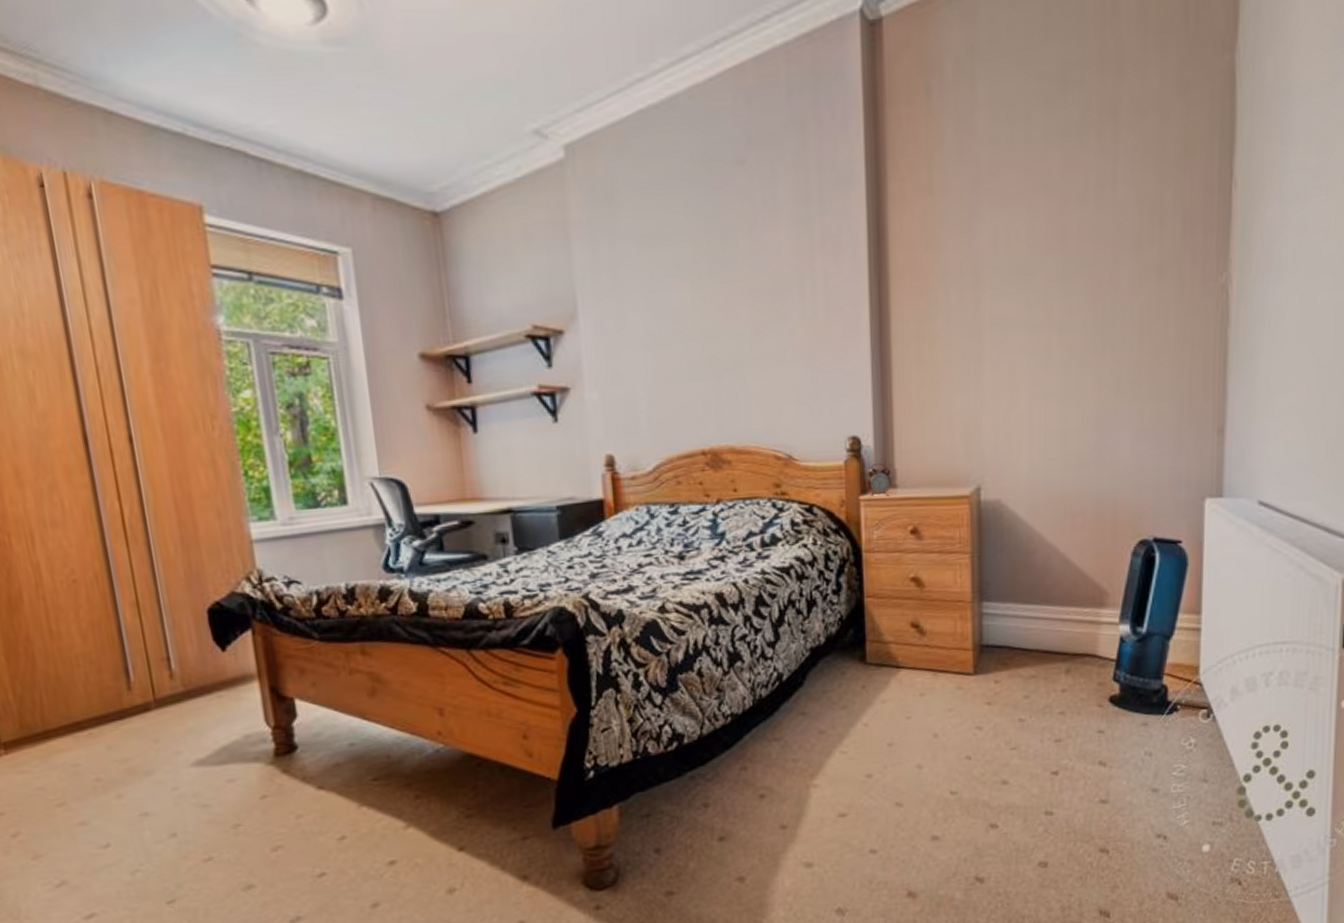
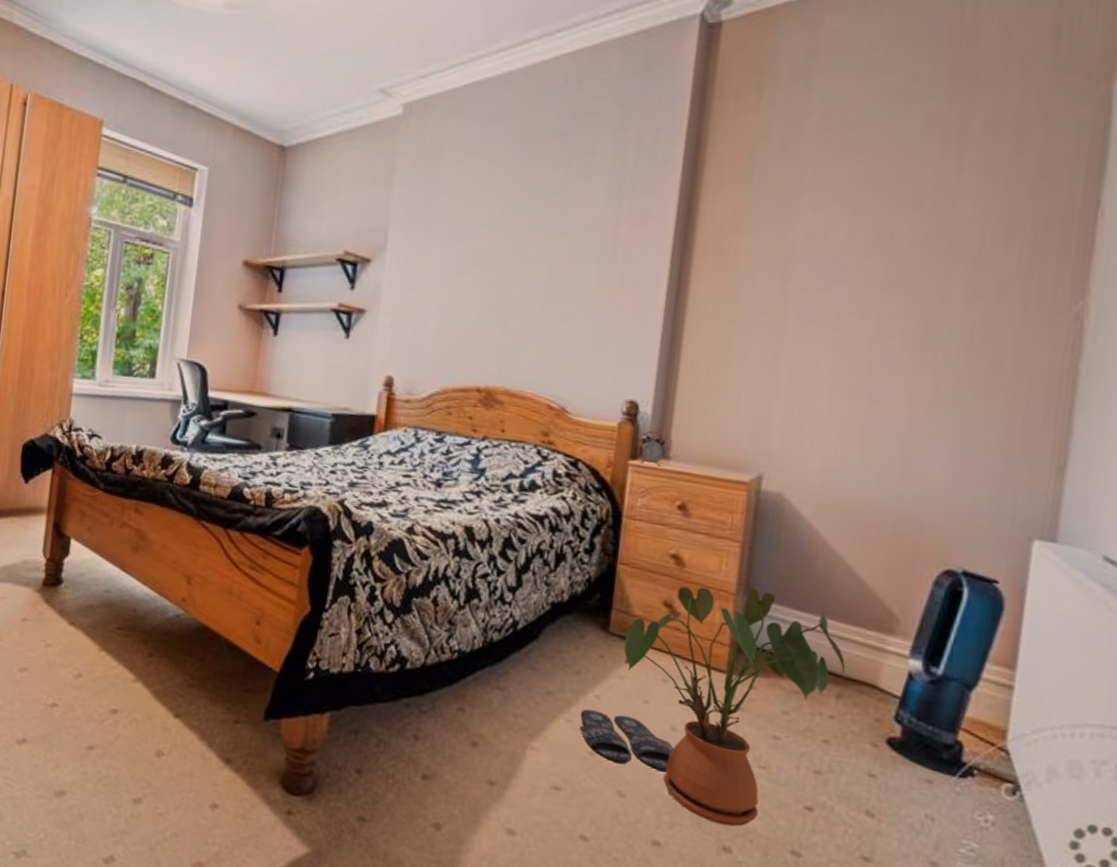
slippers: none [852,734,938,778] -> present [578,709,674,772]
house plant: none [881,593,1070,807] -> present [623,586,846,827]

